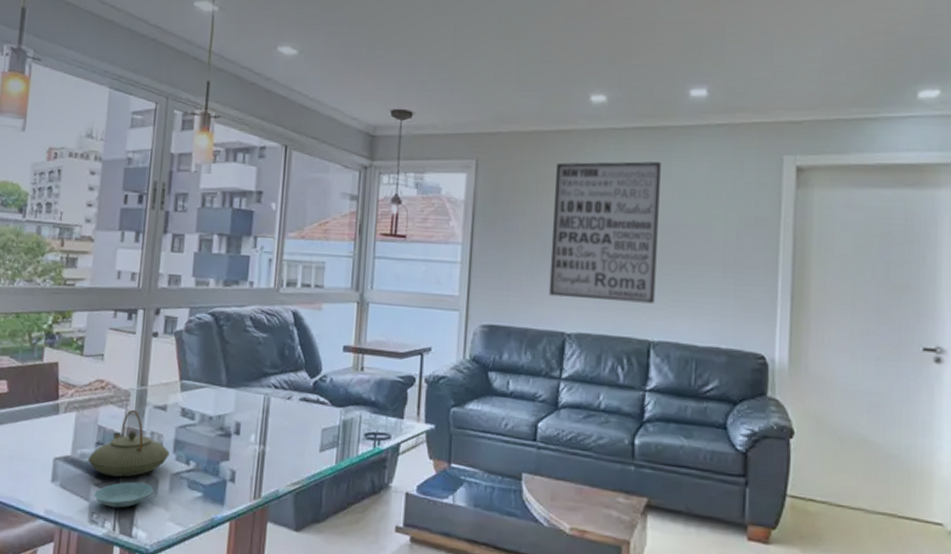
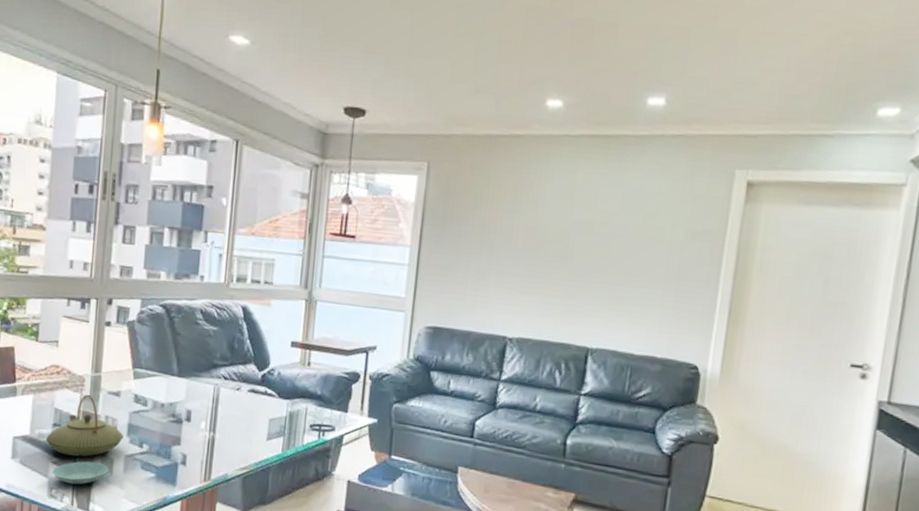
wall art: present [548,161,661,304] -> none [493,168,613,312]

